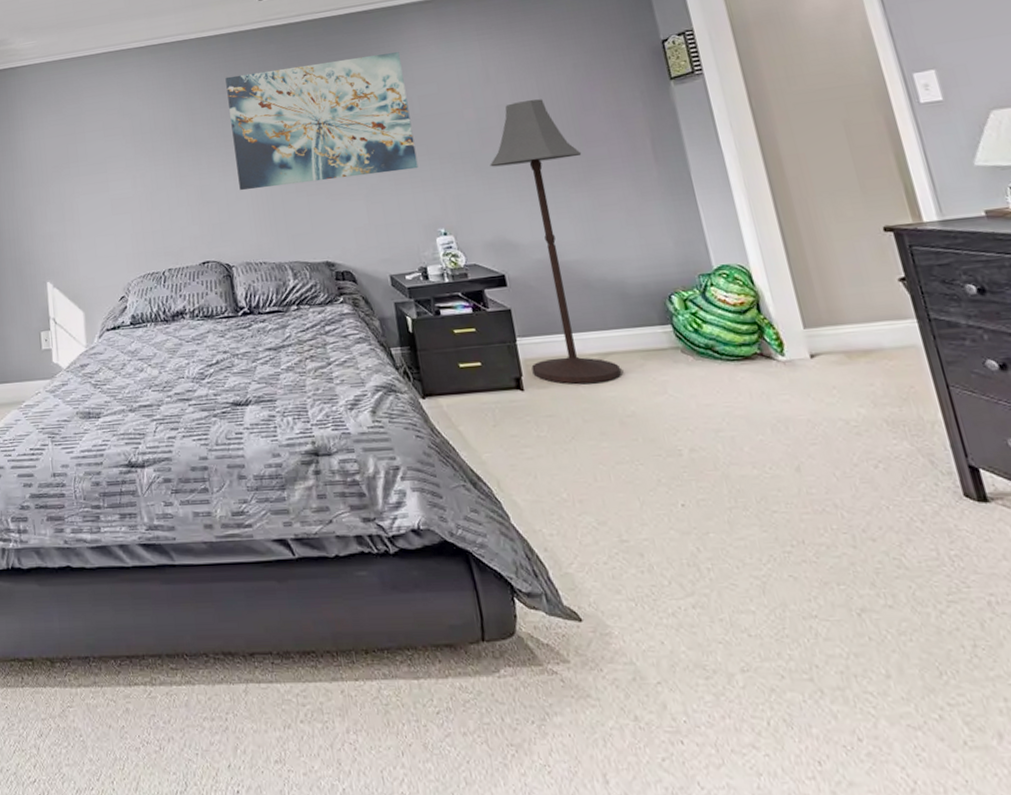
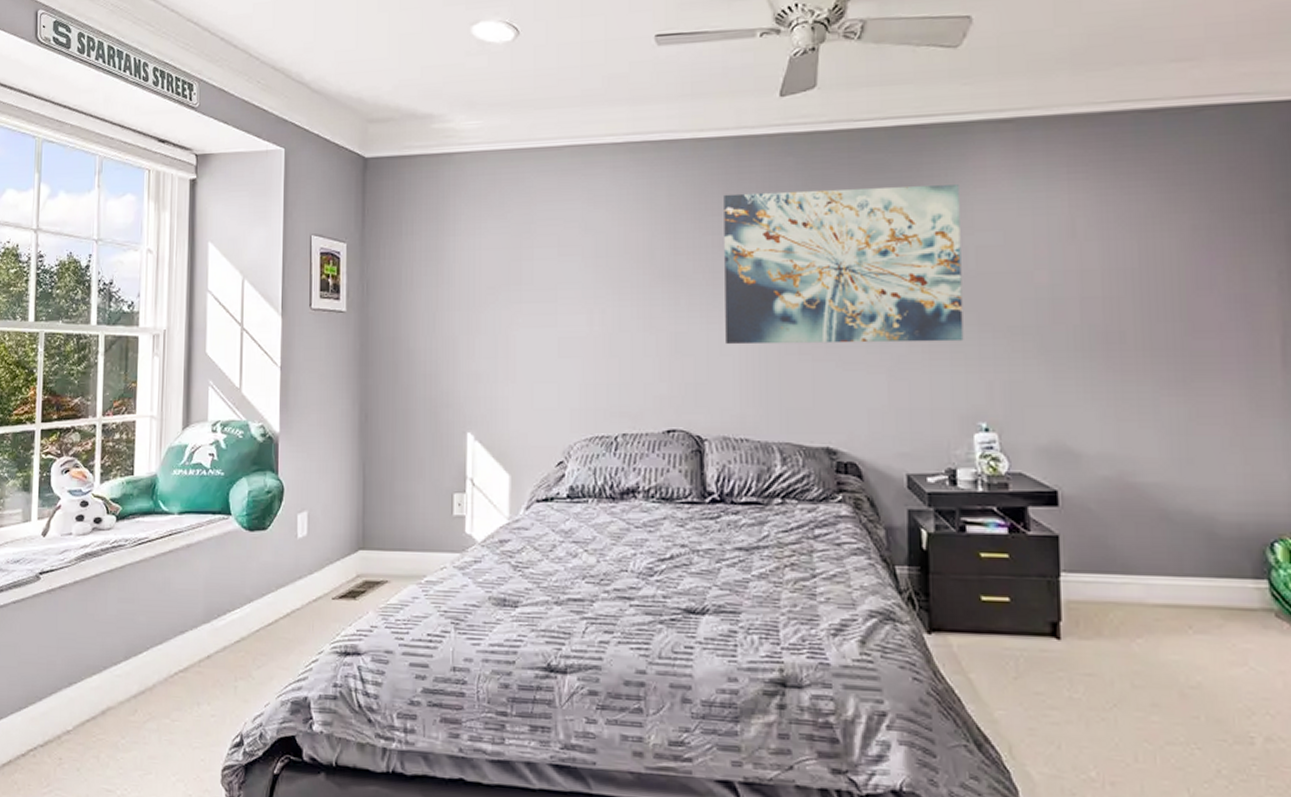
floor lamp: present [489,99,621,384] -> none [1059,267,1191,642]

